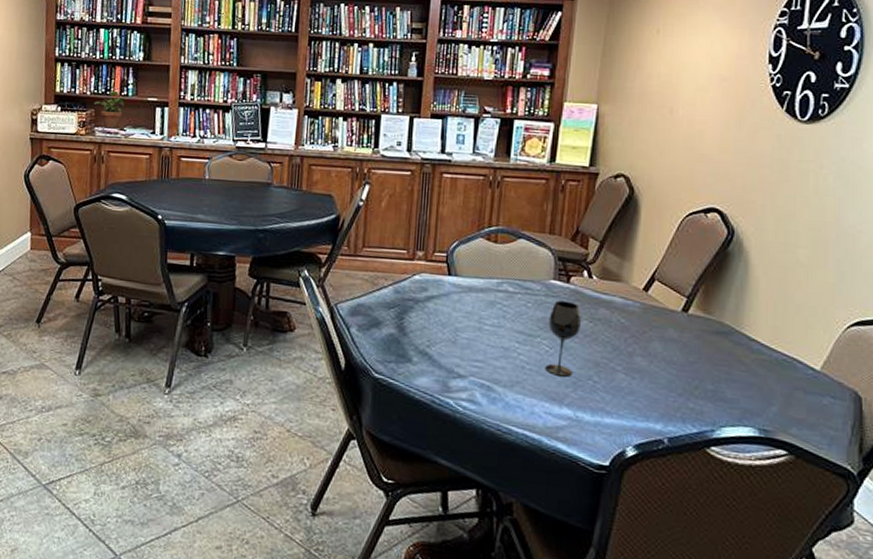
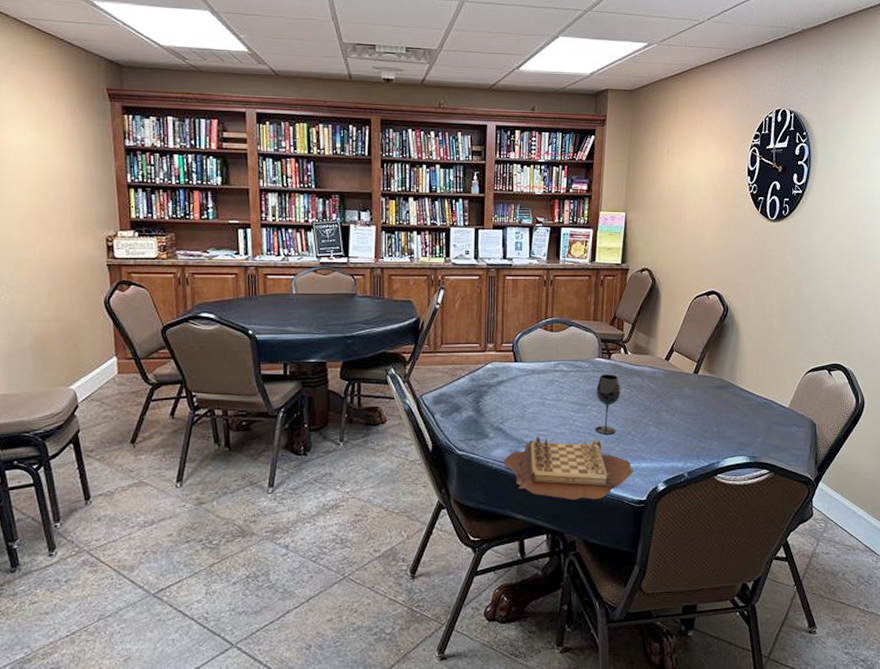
potted plant: present [94,90,126,129] -> none [174,214,207,251]
chess set: none [428,367,593,456] -> present [504,436,633,500]

